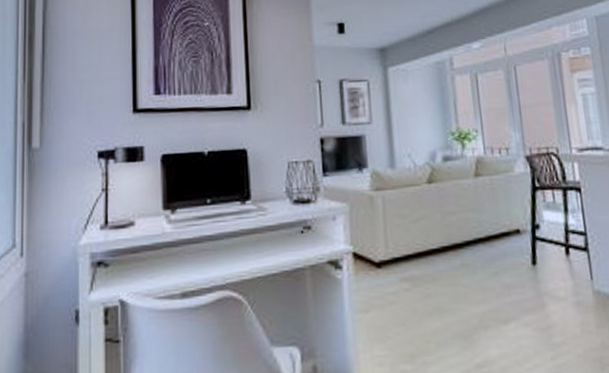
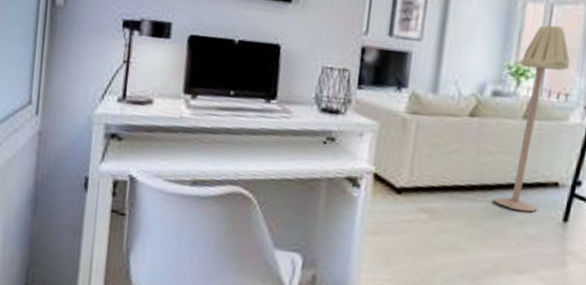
floor lamp: none [460,90,507,263] -> present [493,24,570,212]

